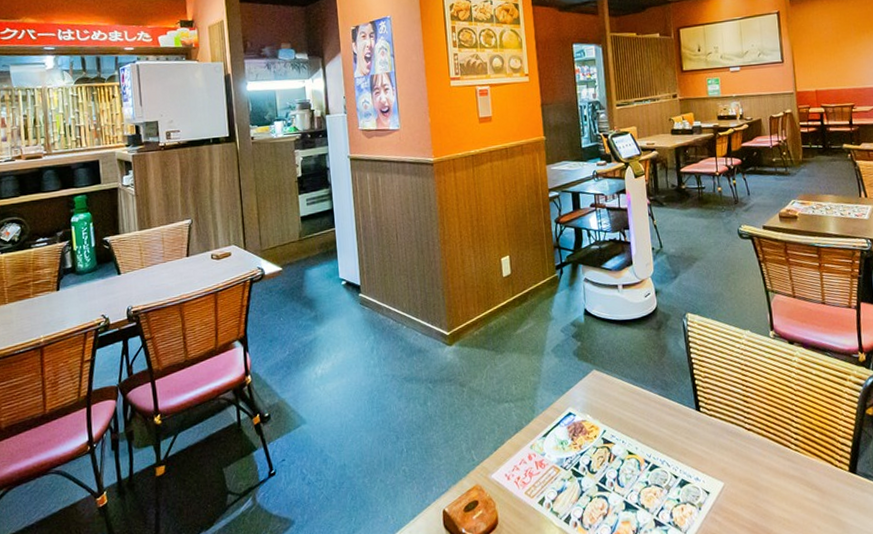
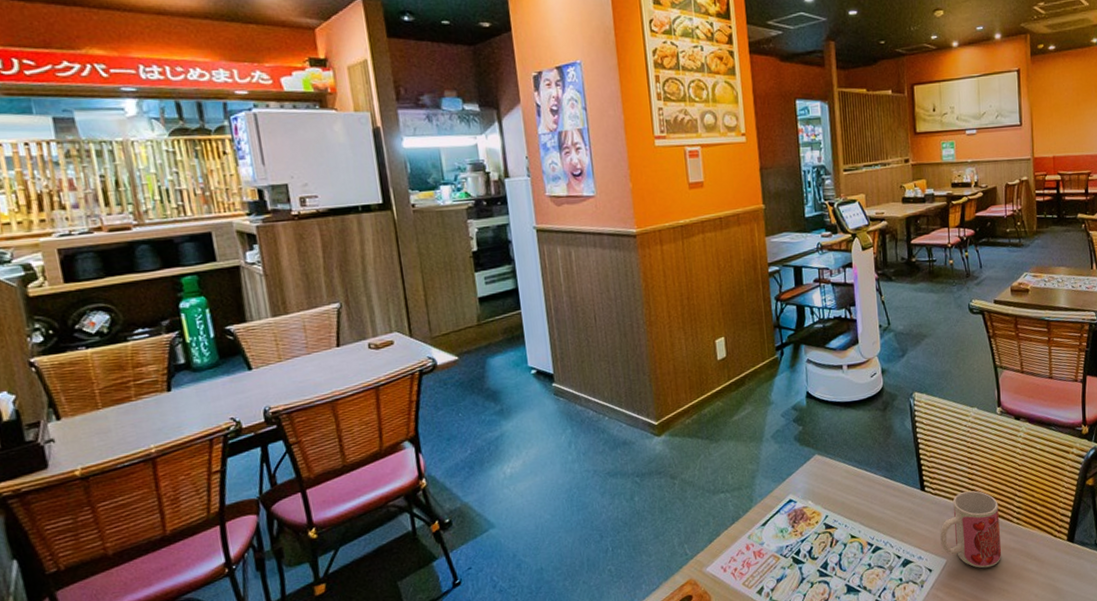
mug: none [716,413,780,495] -> present [940,490,1001,569]

